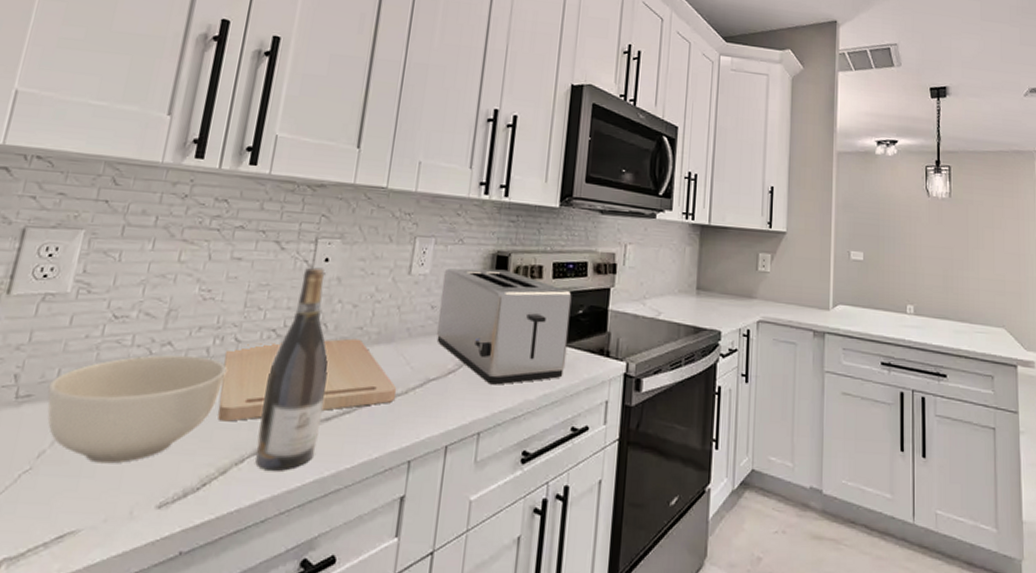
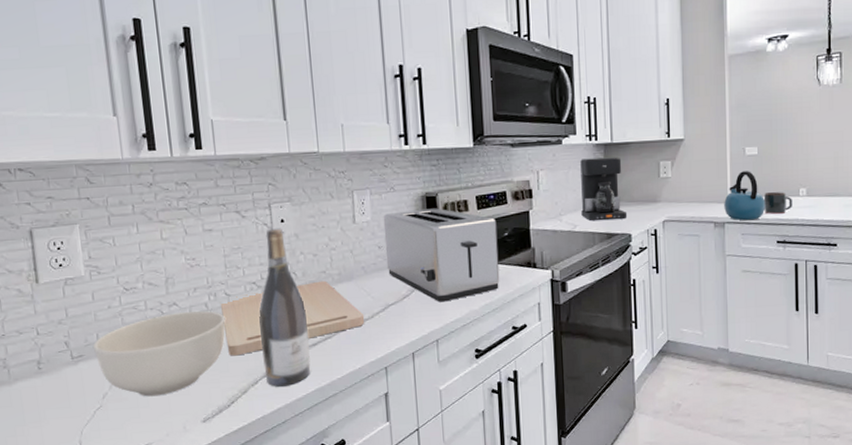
coffee maker: none [668,238,719,313] -> present [580,157,628,222]
kettle: none [825,277,870,335] -> present [724,171,766,221]
mug: none [868,304,899,332] -> present [763,192,792,215]

